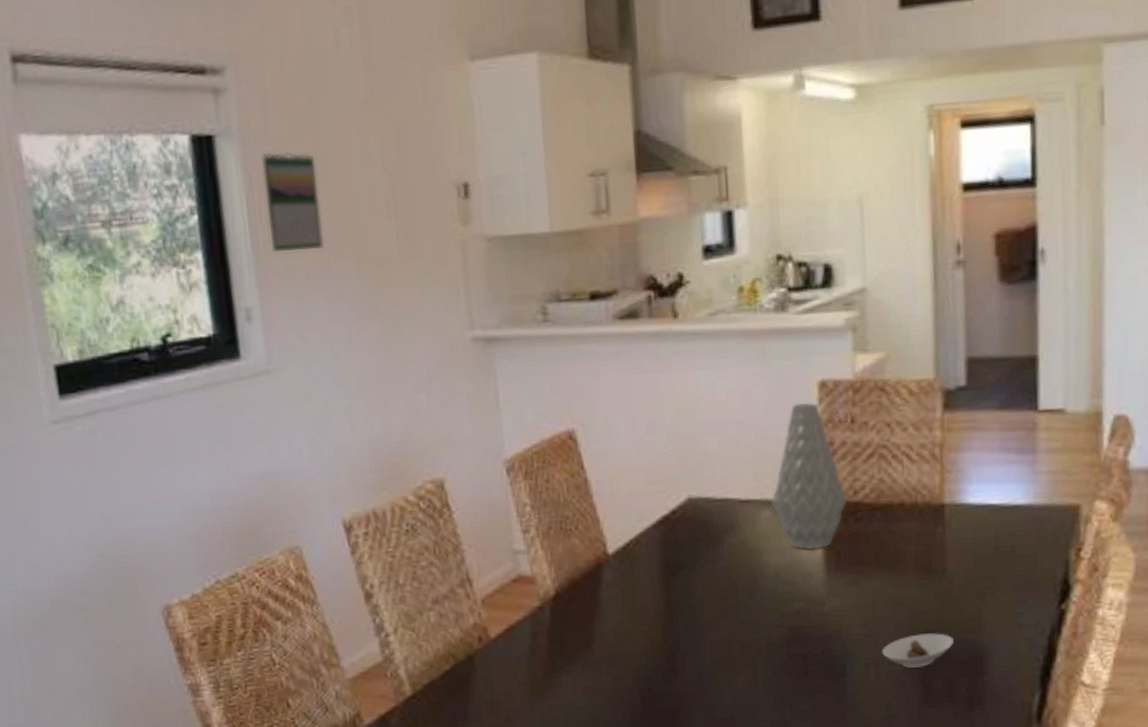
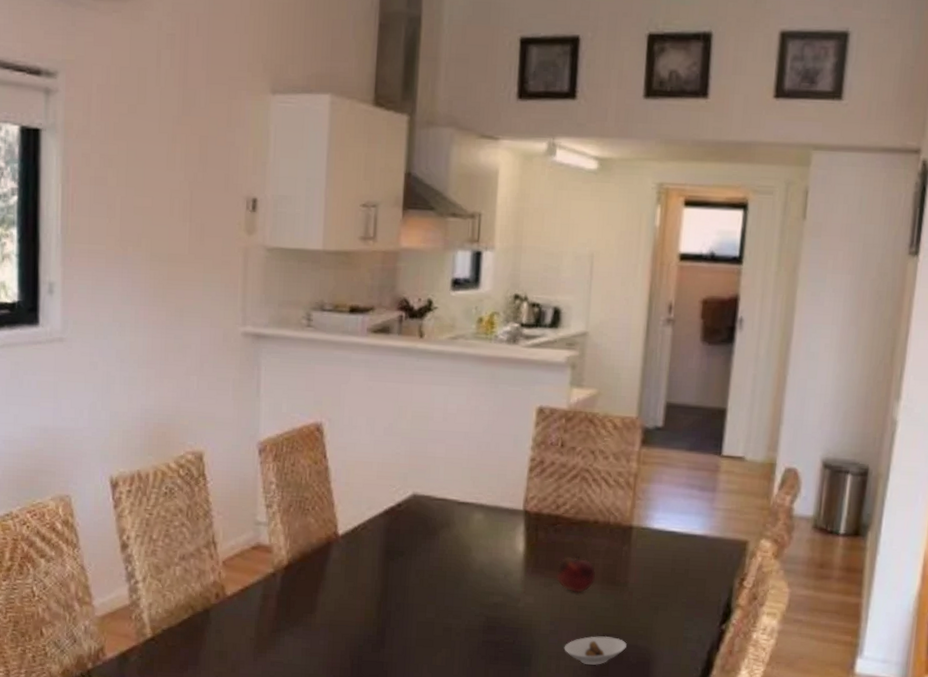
calendar: present [261,153,324,252] -> none [77,150,127,238]
vase: present [772,402,848,550] -> none [485,423,550,553]
fruit: none [862,545,909,588] -> present [555,555,596,594]

